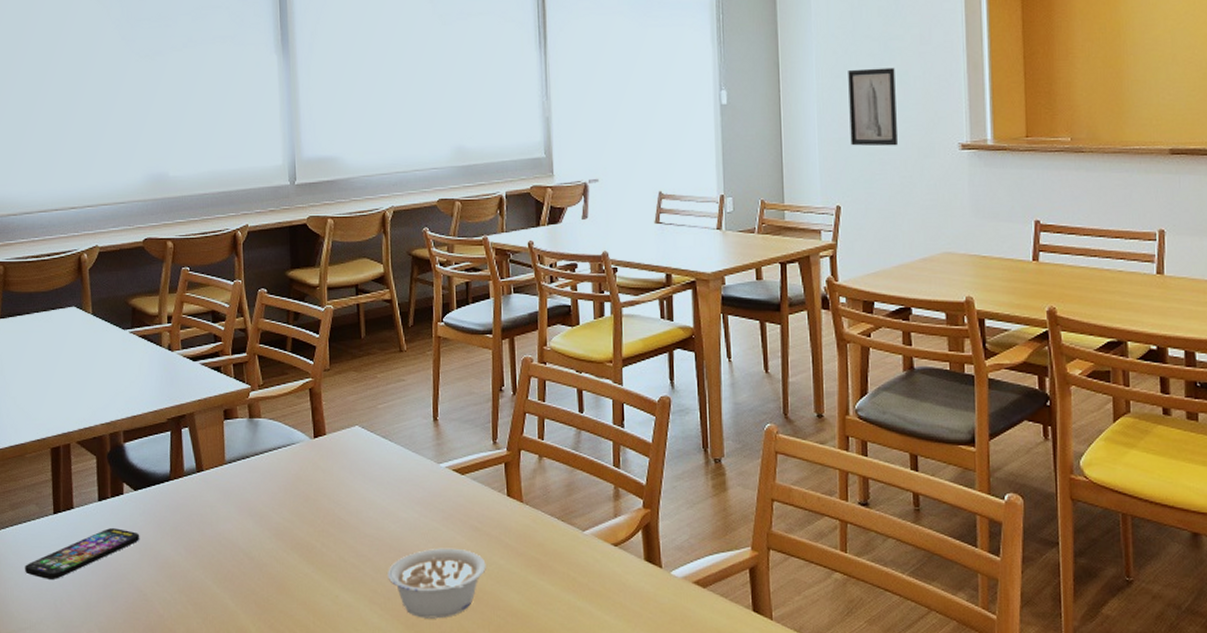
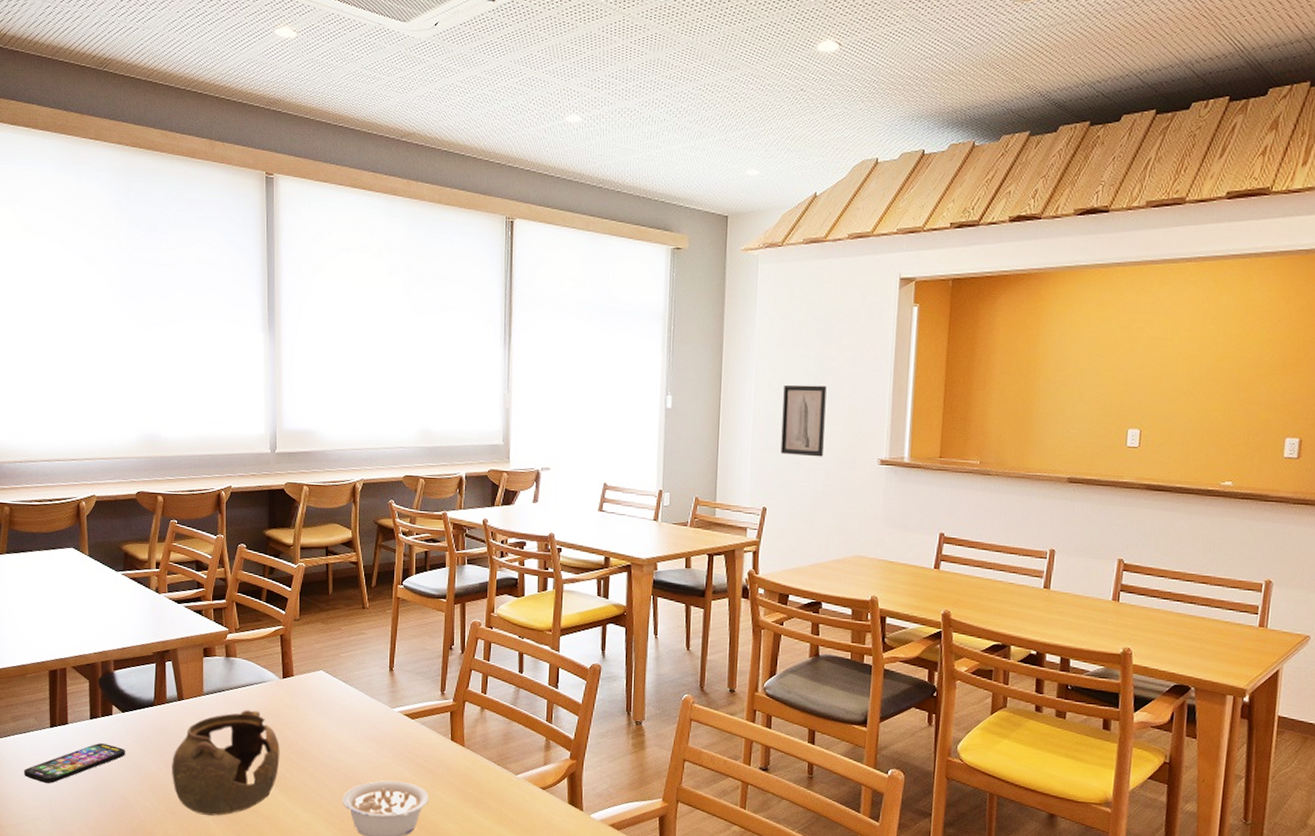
teapot: none [192,478,315,604] -> present [172,710,280,816]

